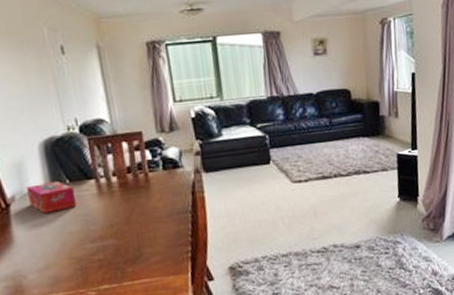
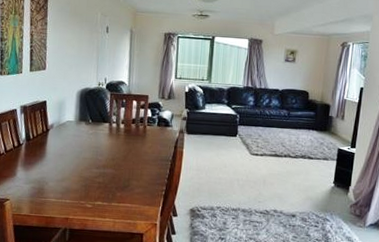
tissue box: present [27,180,77,213] -> none [62,119,94,141]

